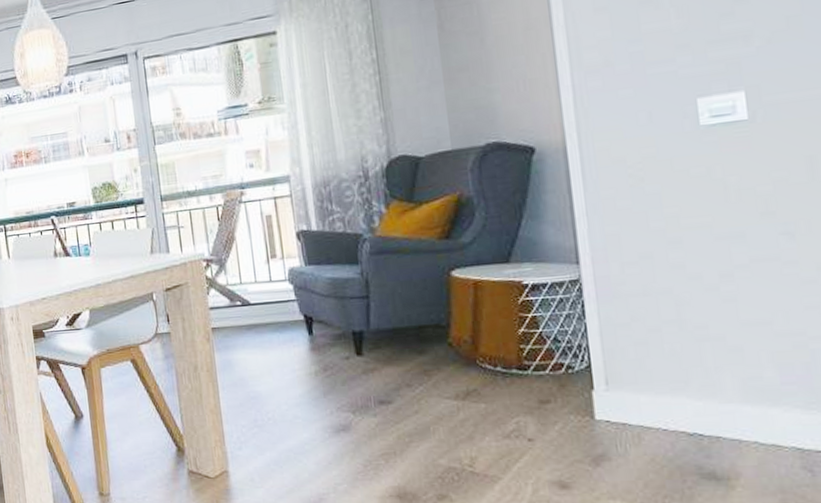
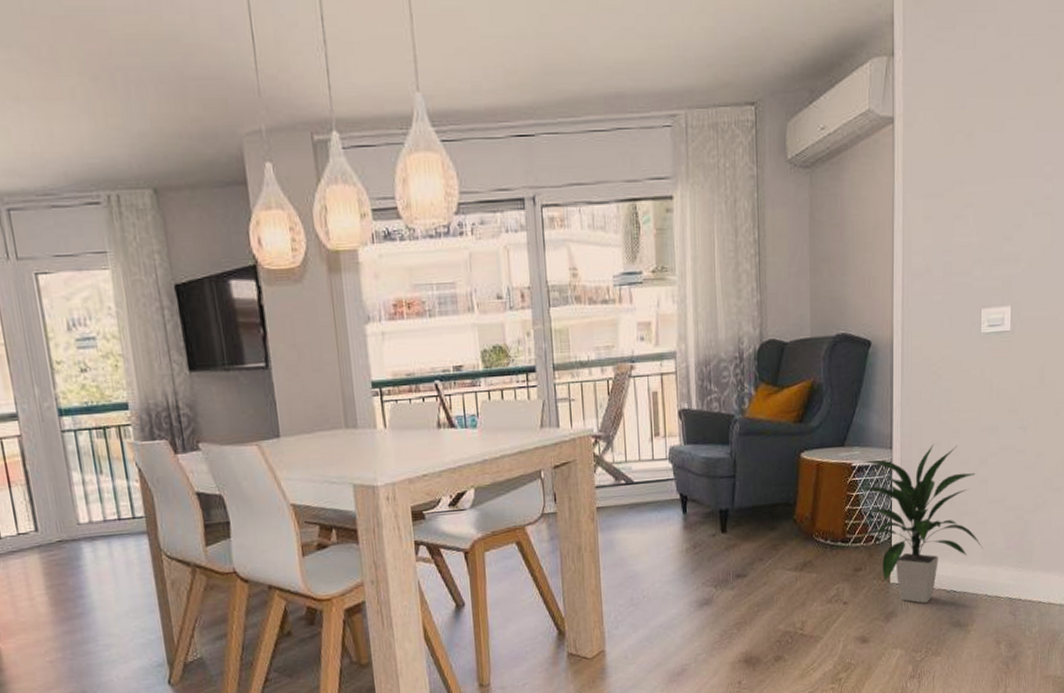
indoor plant: none [528,257,742,447] -> present [854,444,983,603]

